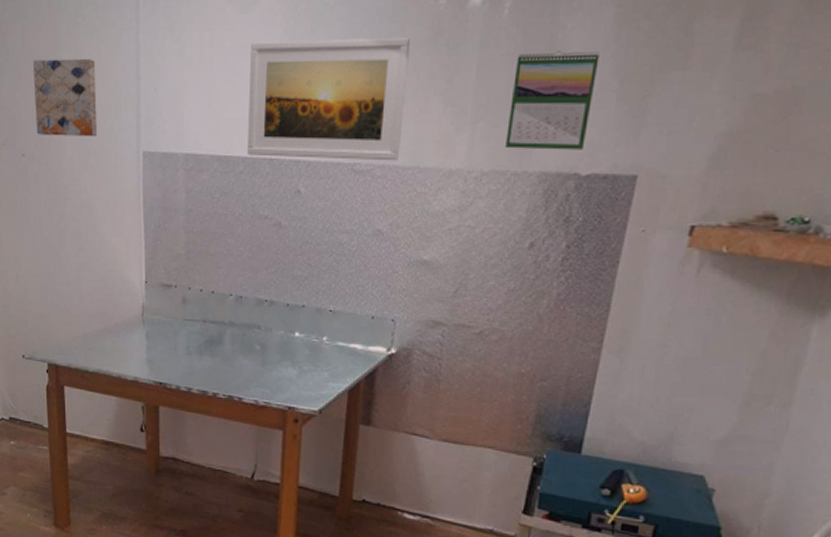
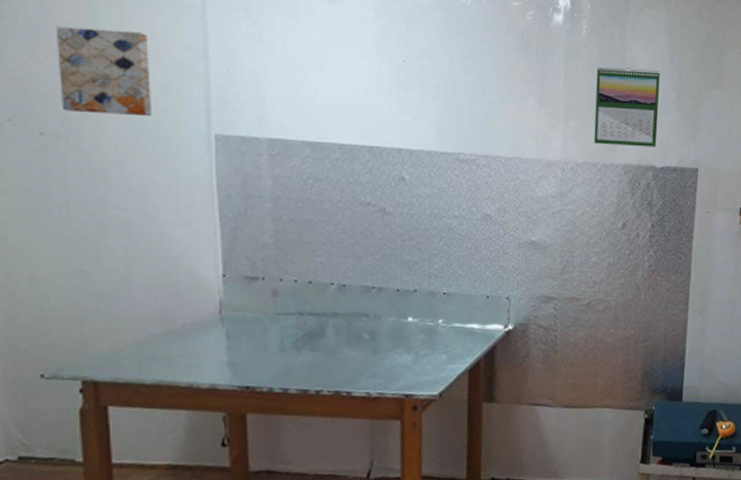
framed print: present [247,37,410,161] -> none [342,34,503,152]

